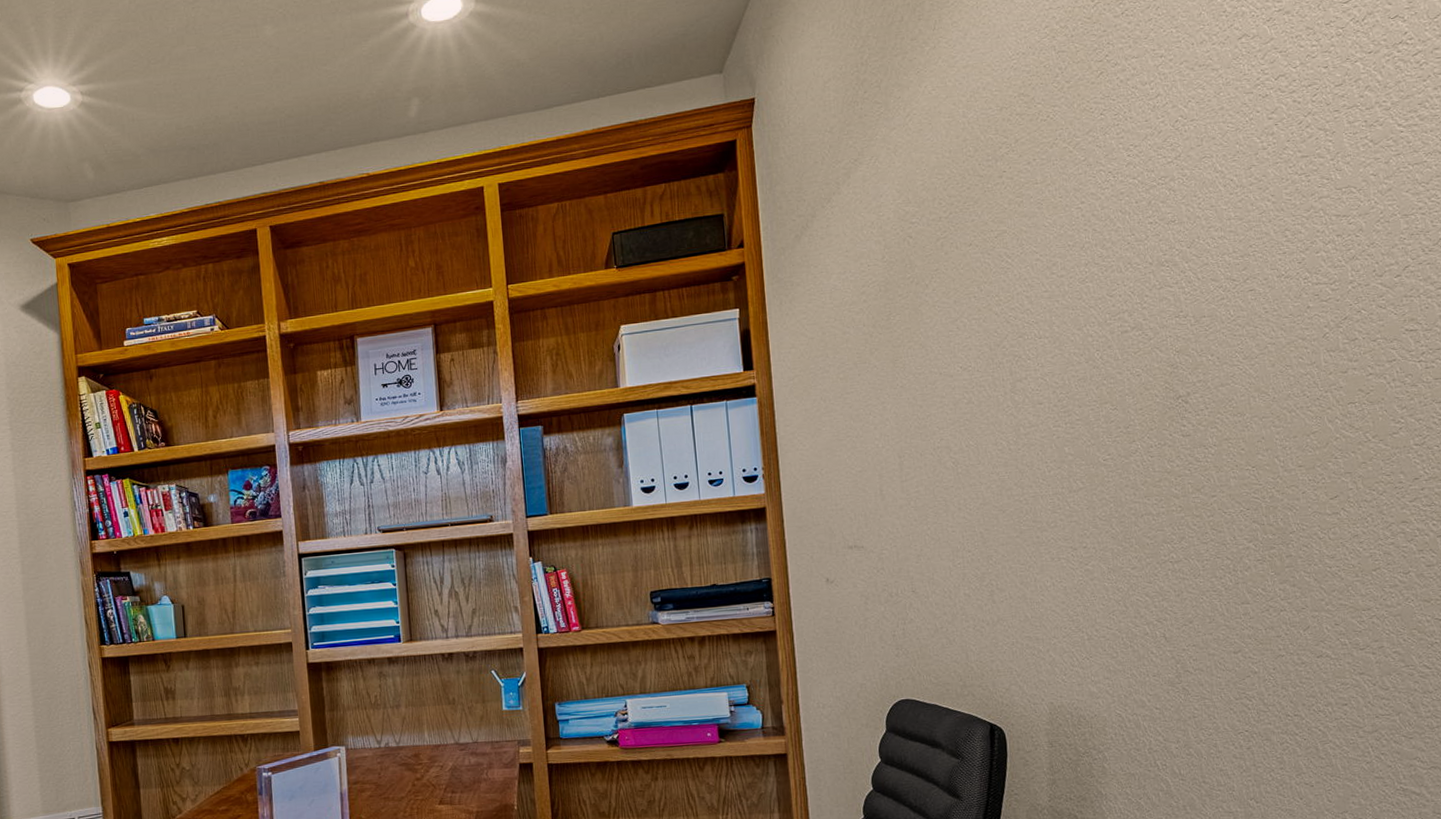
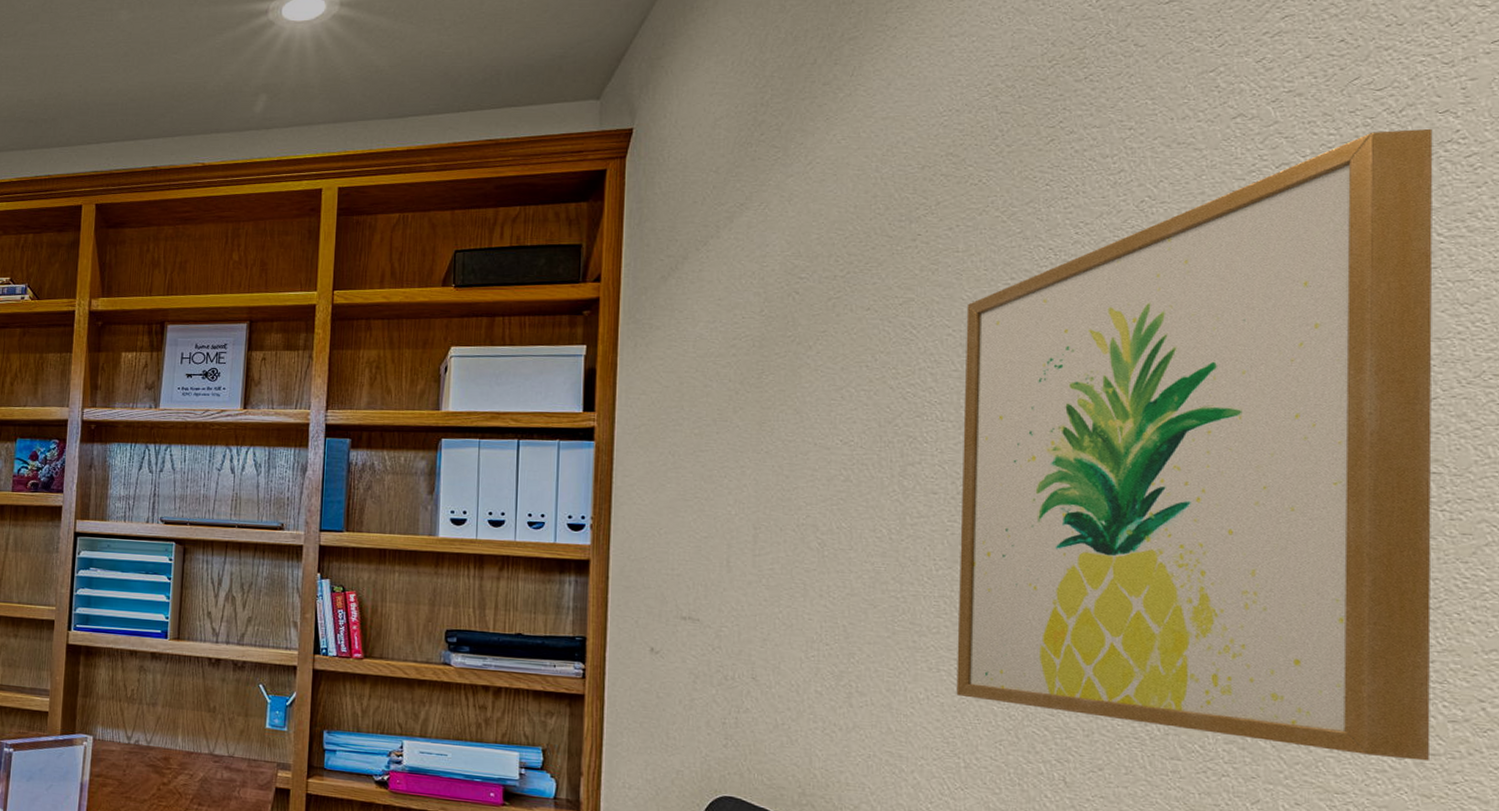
wall art: none [1049,33,1427,579] -> present [956,128,1433,761]

